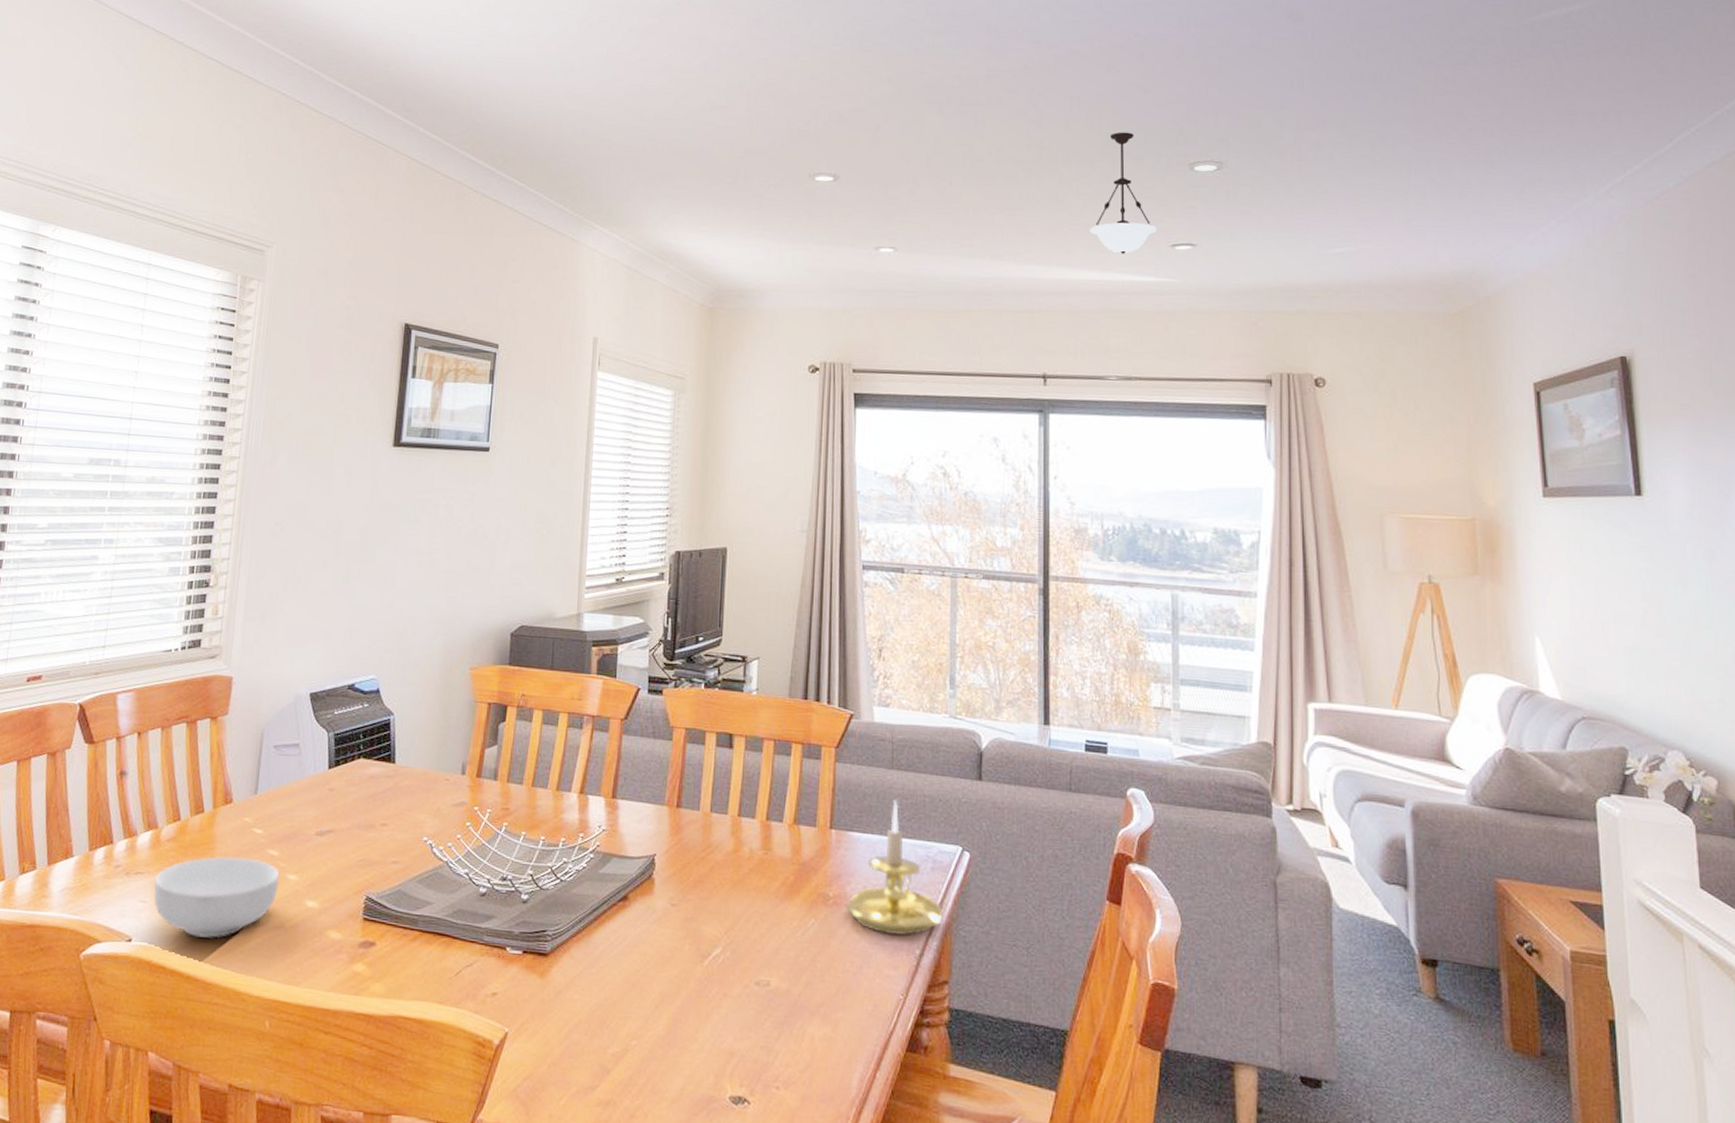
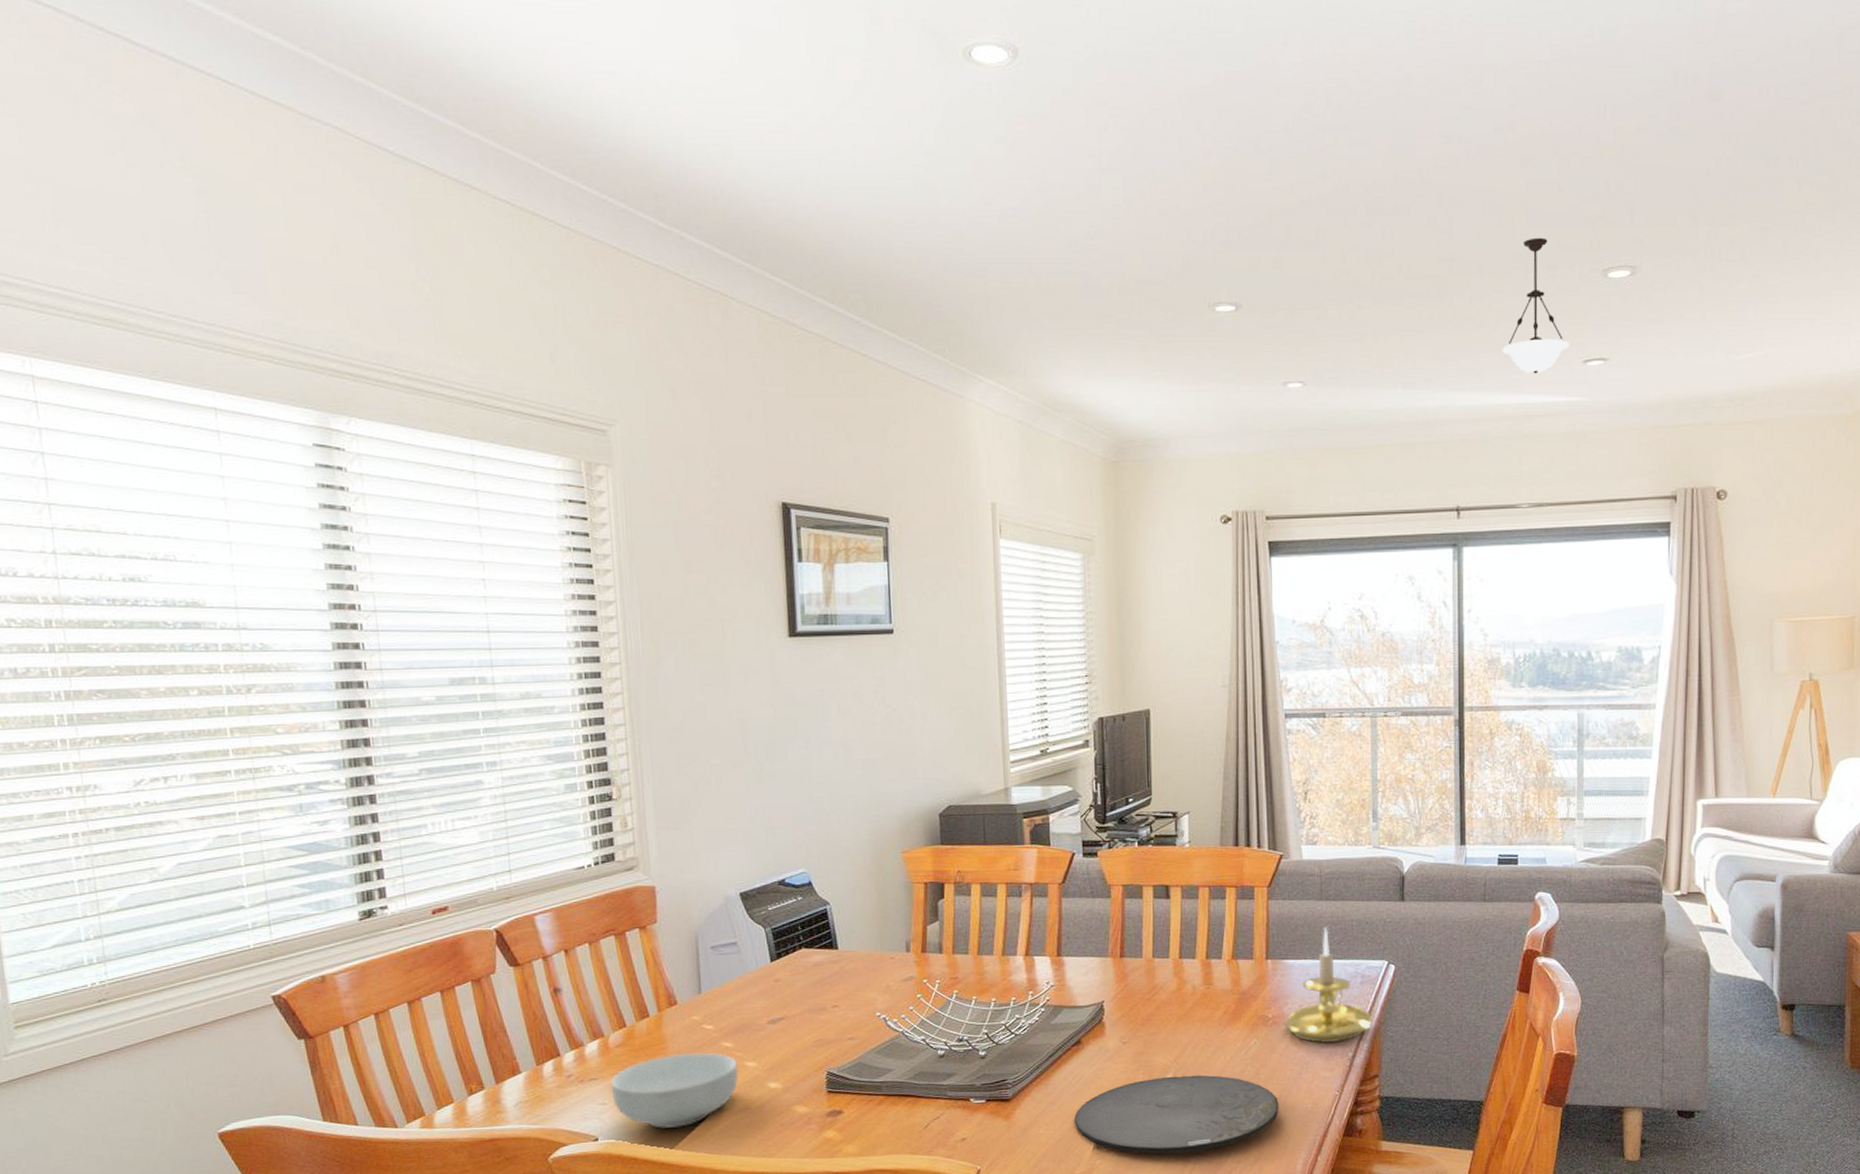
plate: none [613,950,836,1046] -> present [1074,1075,1279,1155]

